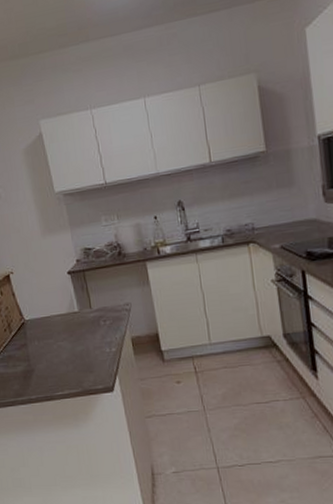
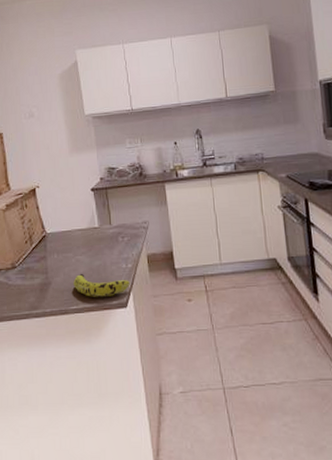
fruit: none [56,359,115,383] -> present [73,273,130,297]

